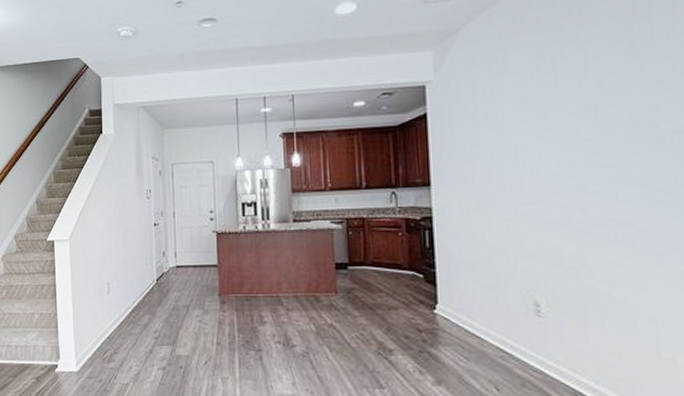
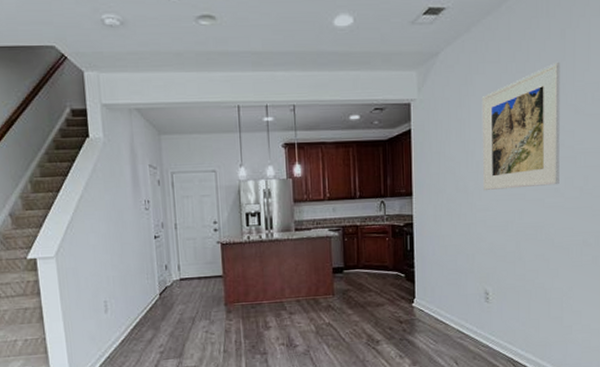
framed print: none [518,25,640,181] -> present [481,61,560,191]

